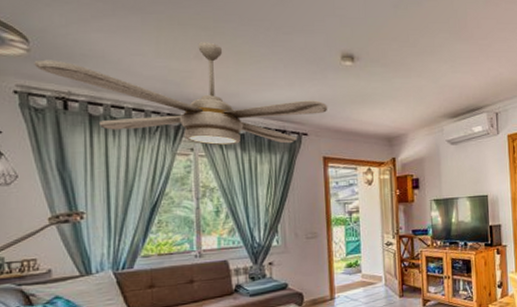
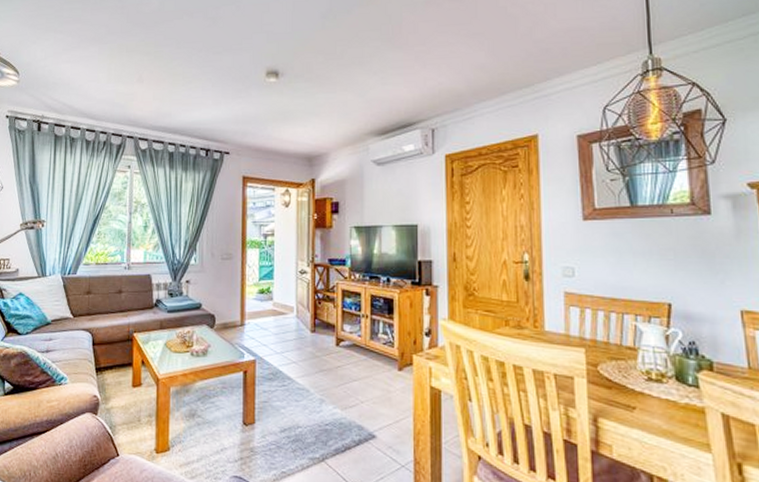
ceiling fan: present [34,42,328,146] -> none [21,66,250,164]

